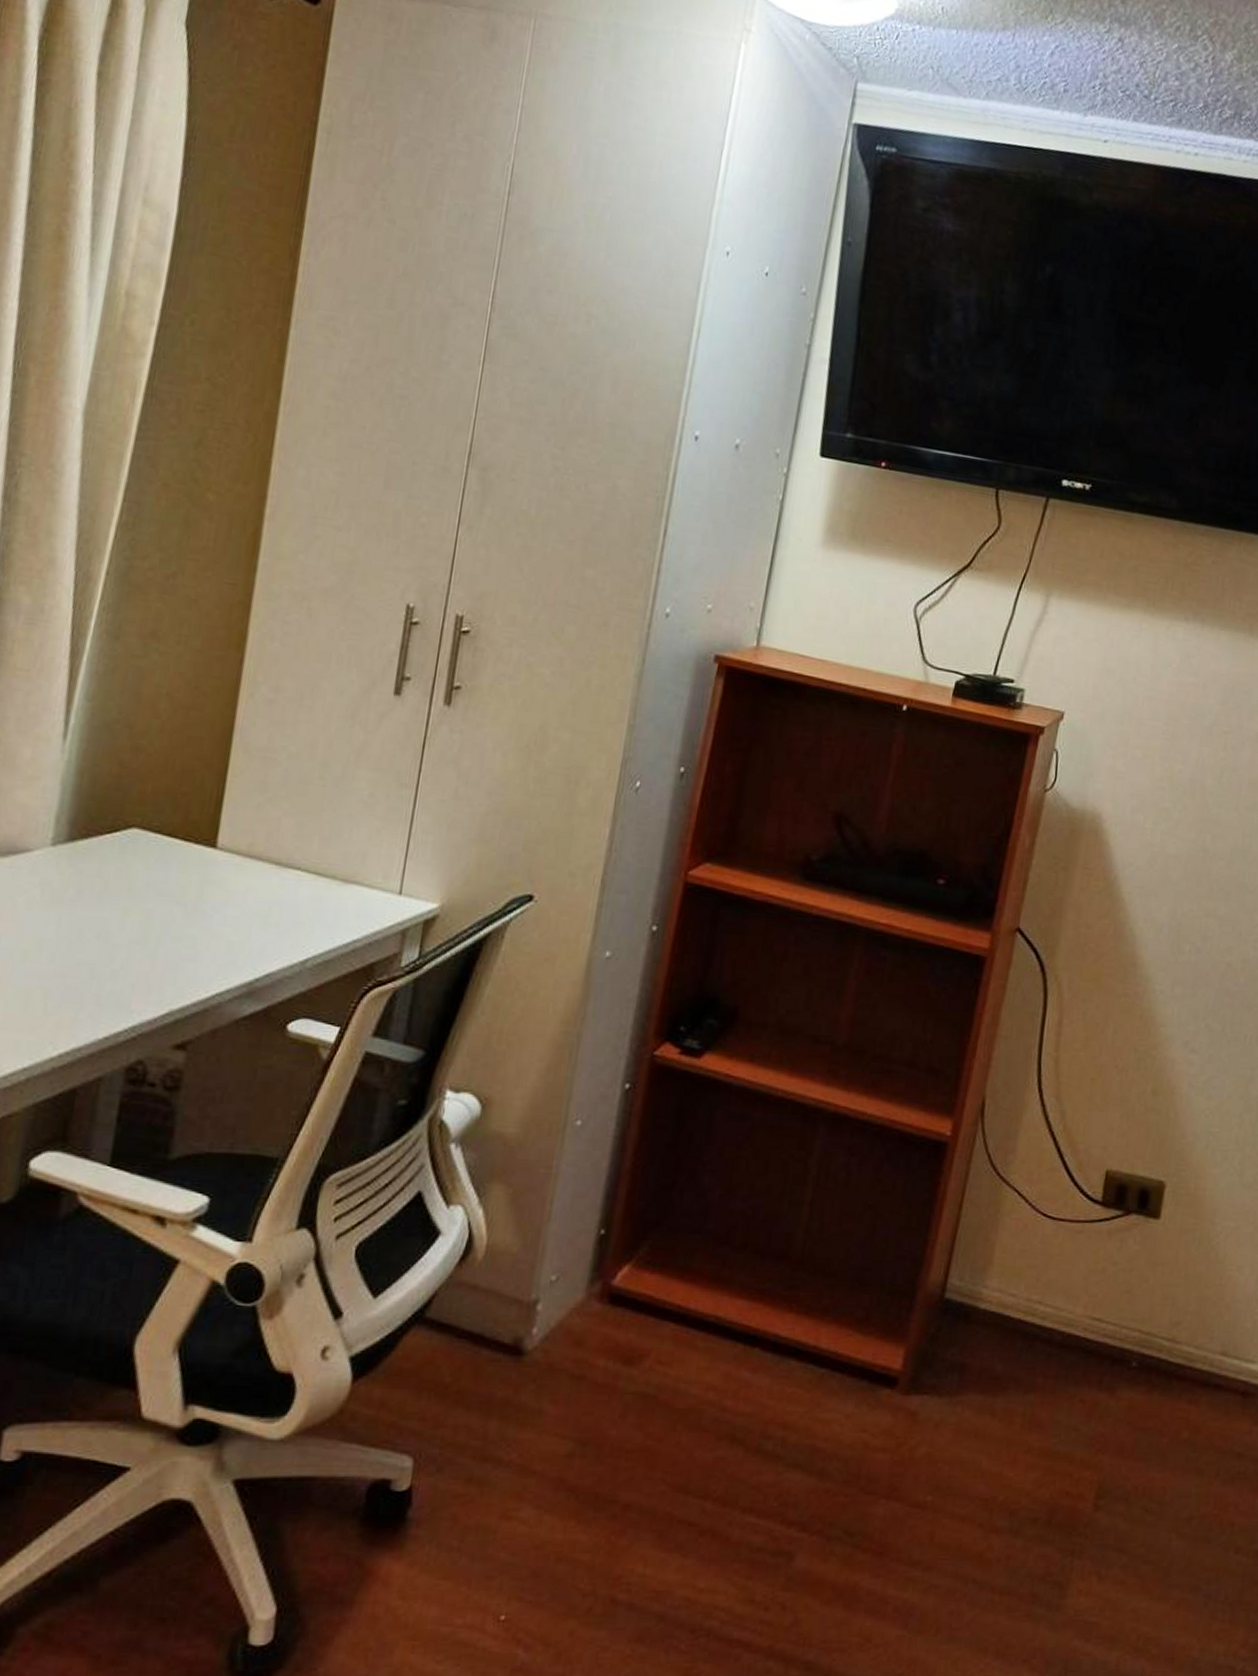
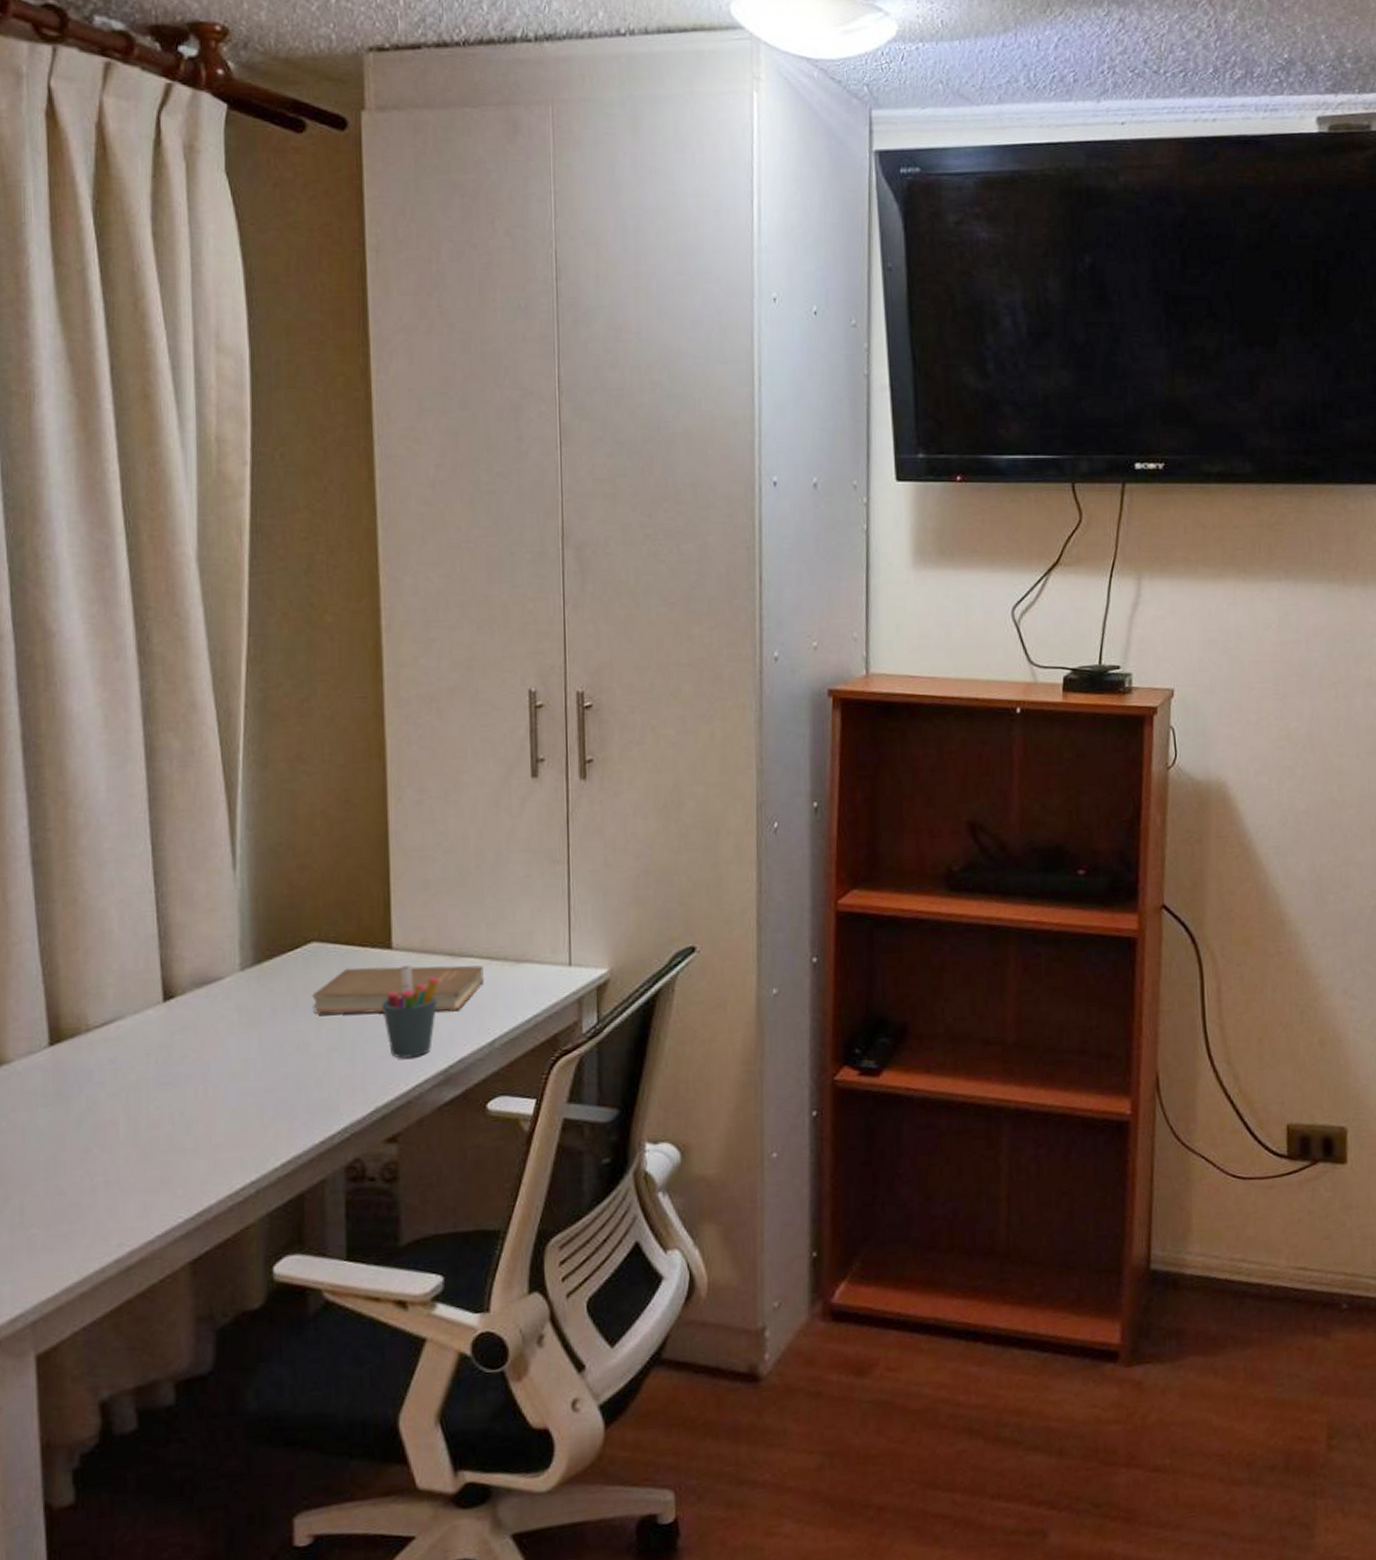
book: none [122,860,309,924] -> present [312,965,484,1015]
pen holder: none [194,867,260,965] -> present [382,965,439,1059]

